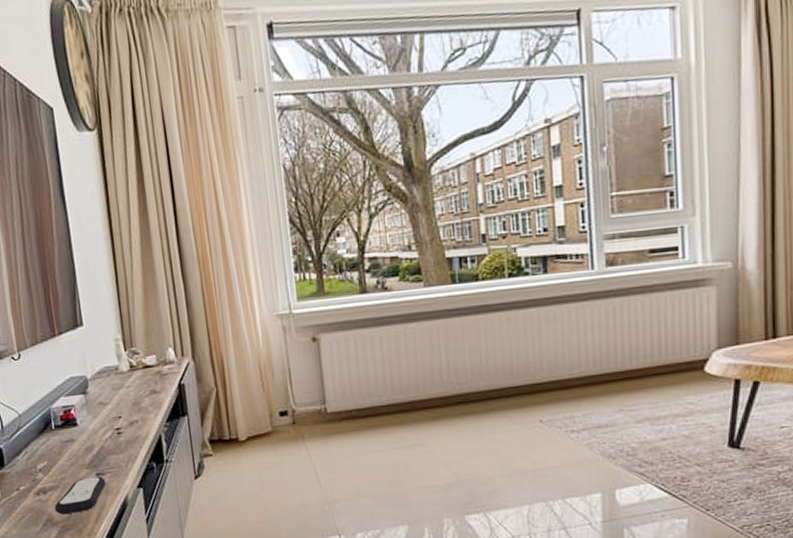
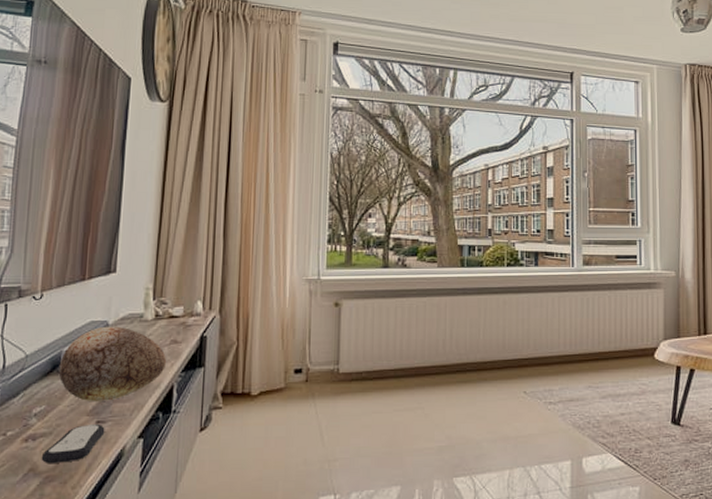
decorative egg: none [50,380,150,455] -> present [58,326,167,401]

